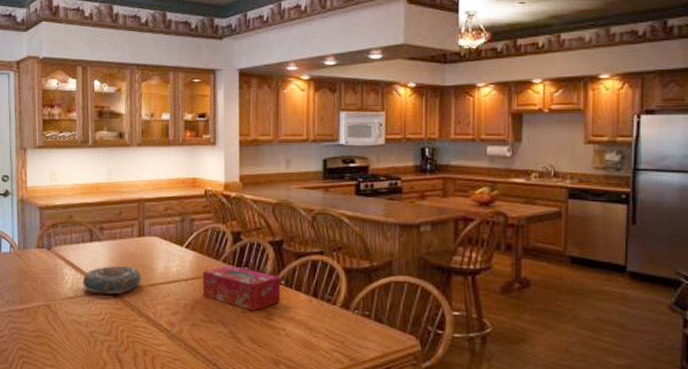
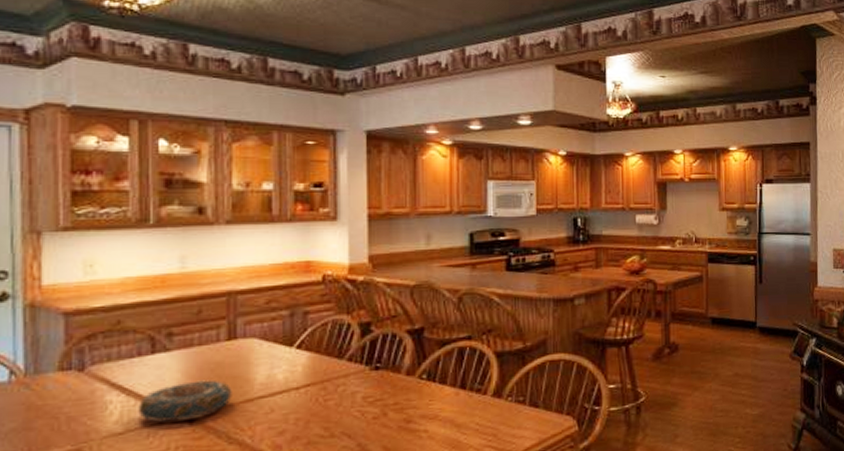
tissue box: present [202,264,280,311] -> none [320,363,421,415]

